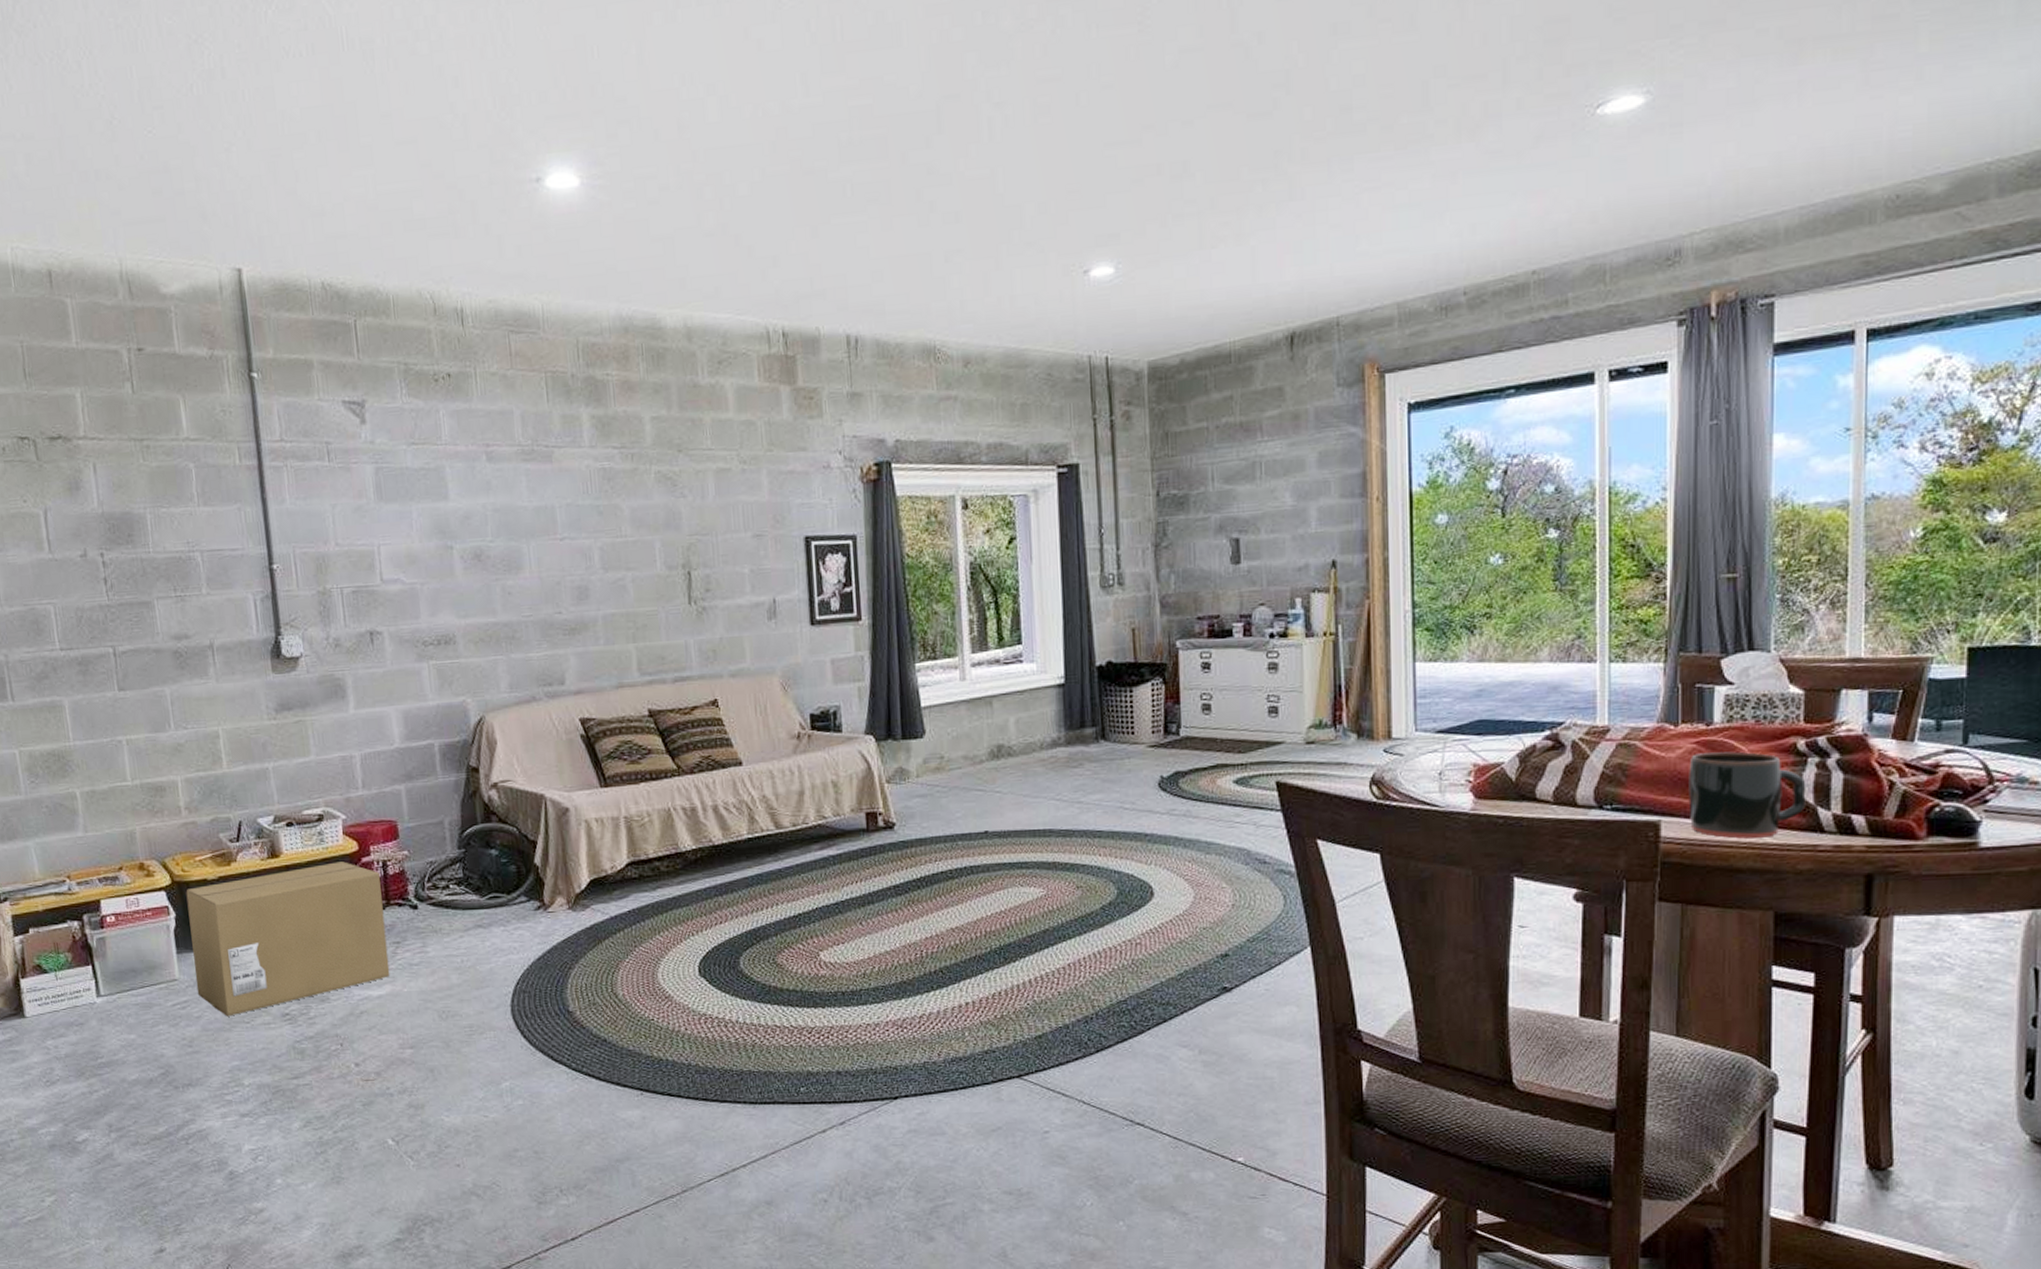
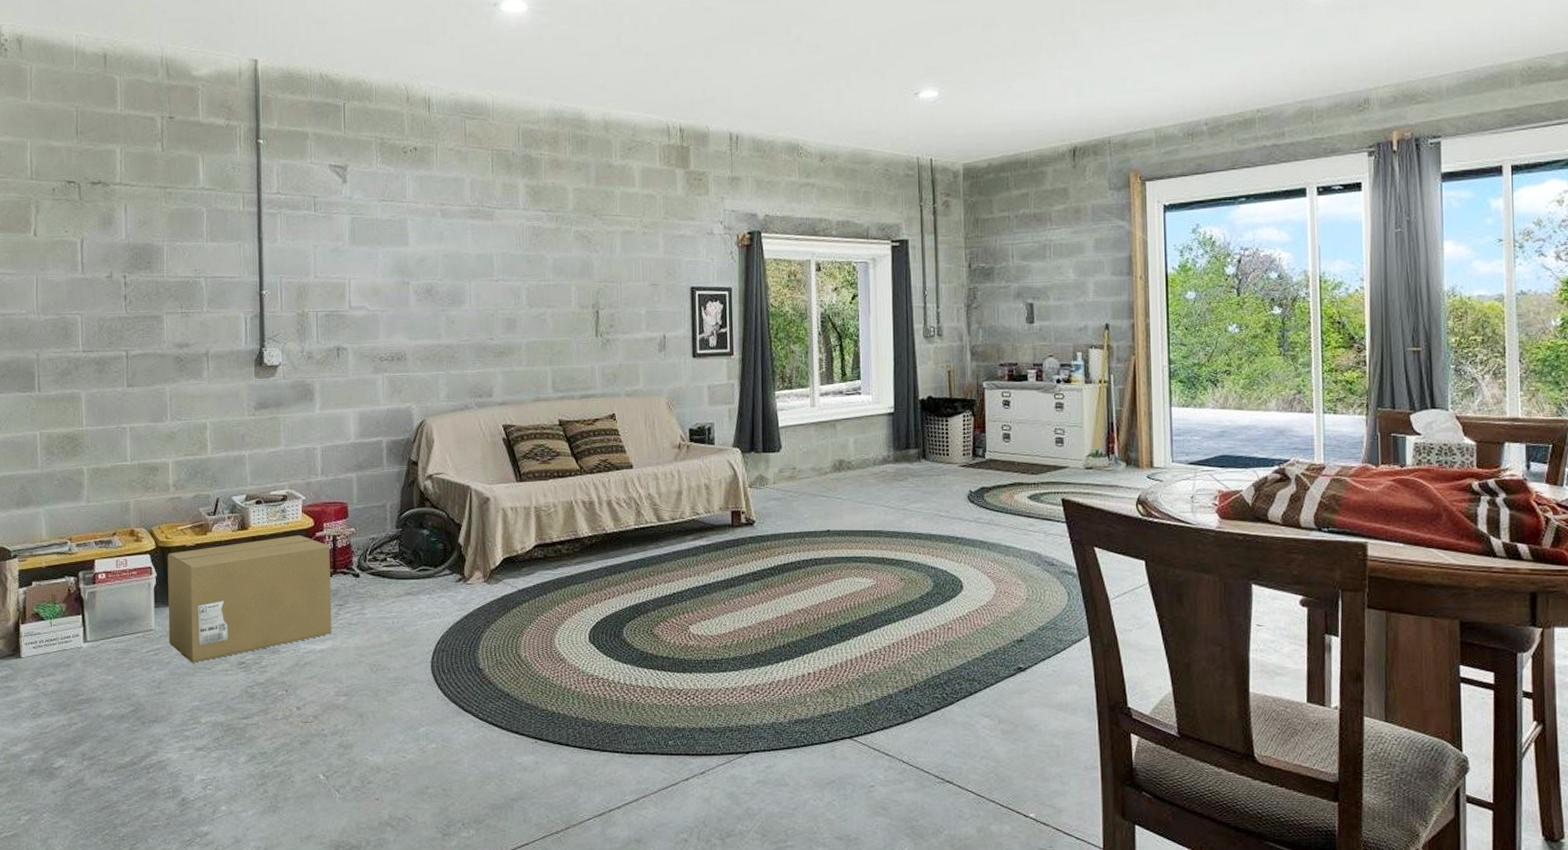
mug: present [1688,751,1806,838] -> none [1388,489,1481,559]

